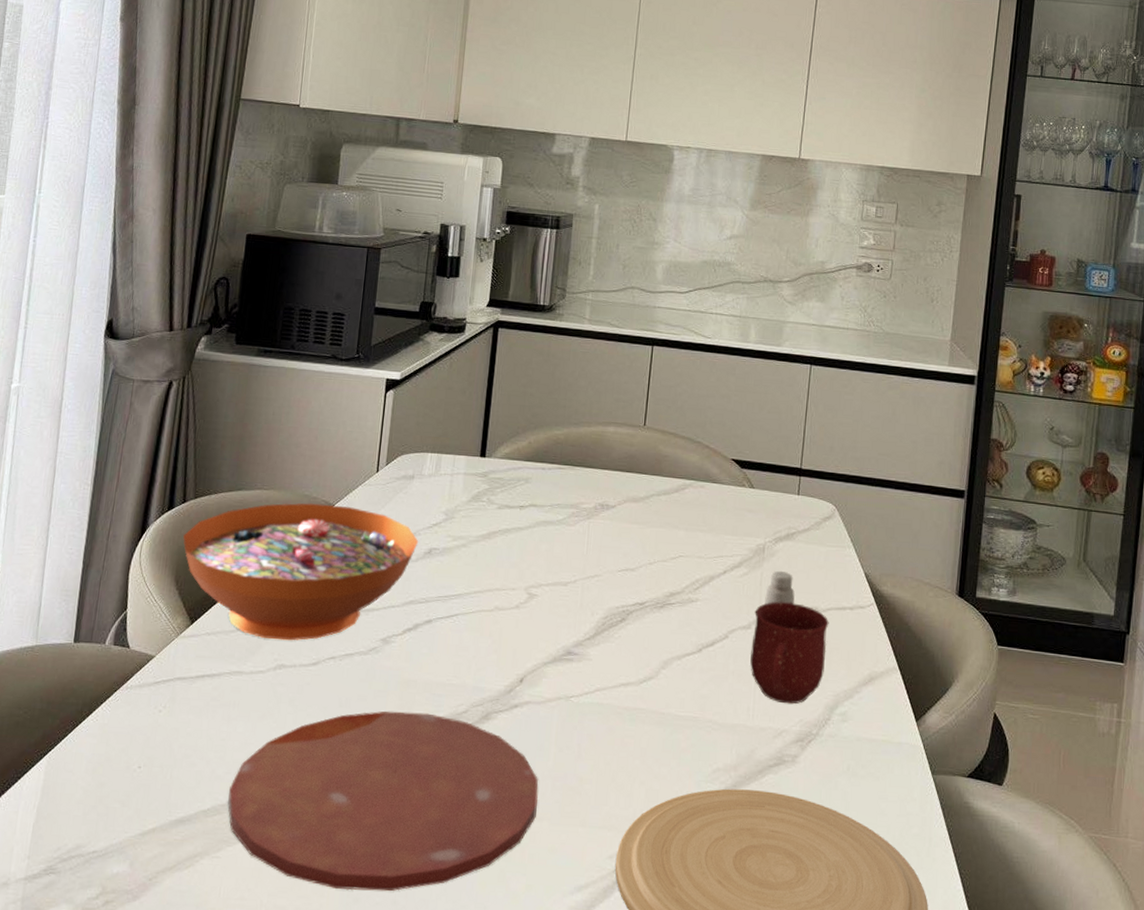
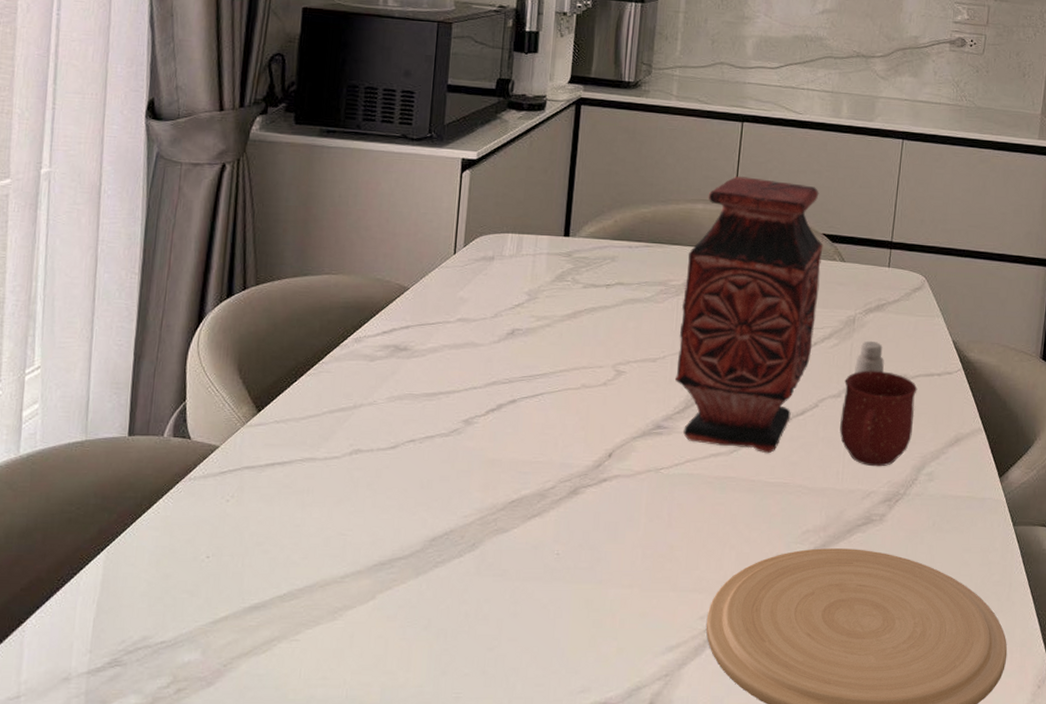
decorative bowl: present [183,503,419,641] -> none [245,287,501,426]
plate: present [227,710,538,892] -> none [305,490,629,664]
vase: none [586,399,733,686] -> present [675,175,824,454]

